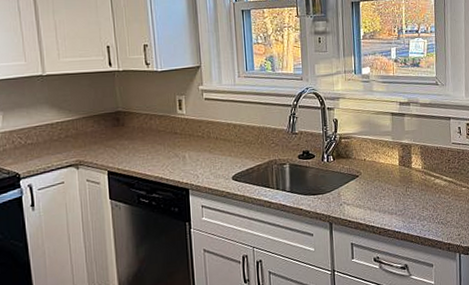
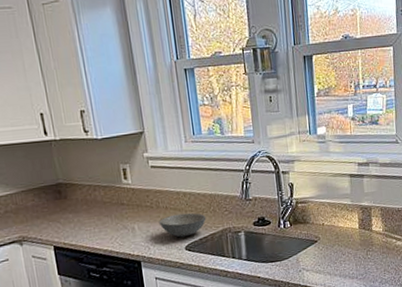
soup bowl: none [208,144,254,168] -> present [158,213,206,238]

